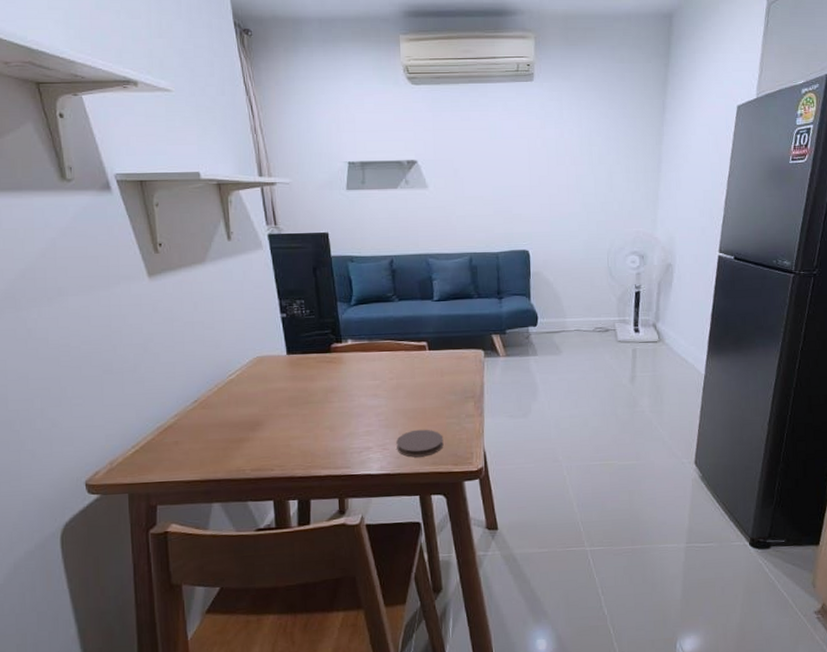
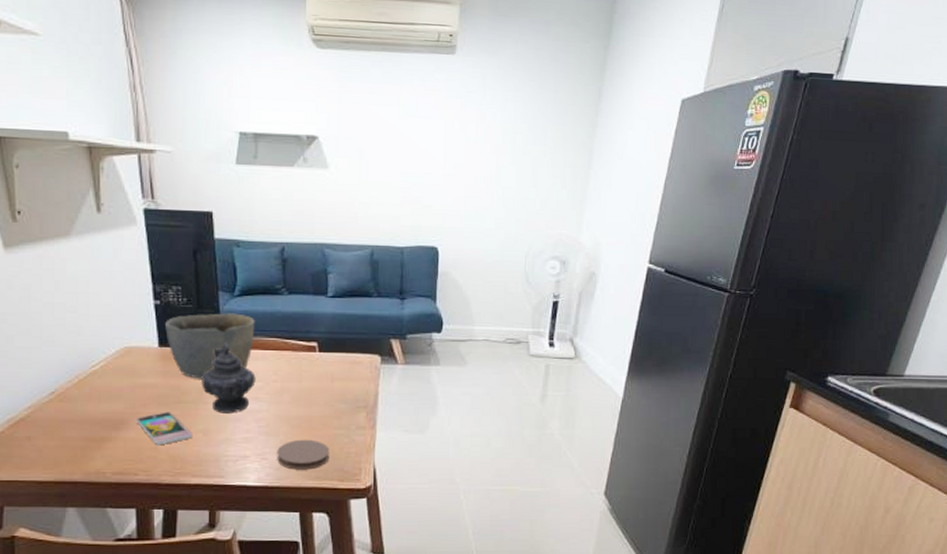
smartphone: none [270,412,321,443] -> present [136,412,193,446]
bowl: none [292,320,371,381] -> present [165,313,255,379]
teapot: none [326,346,374,411] -> present [202,342,256,413]

